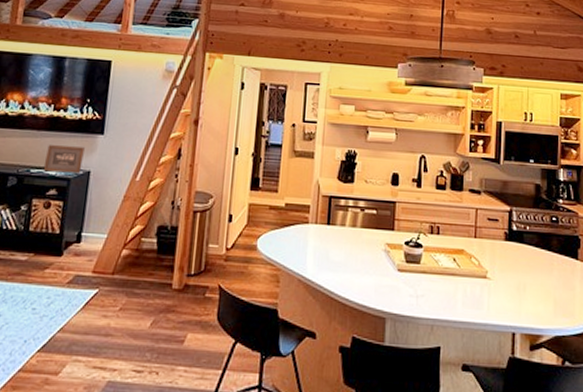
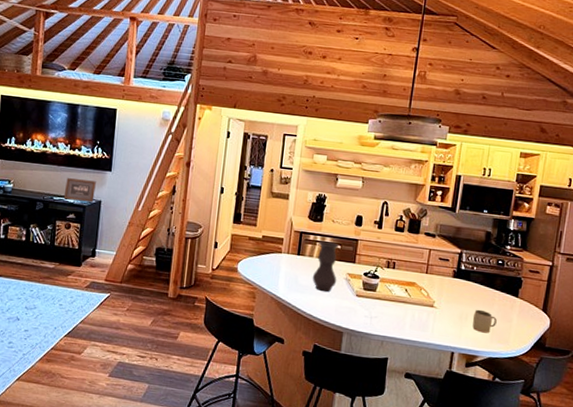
vase: none [345,206,375,268] -> present [312,241,340,292]
mug: none [531,277,558,306] -> present [472,309,497,333]

